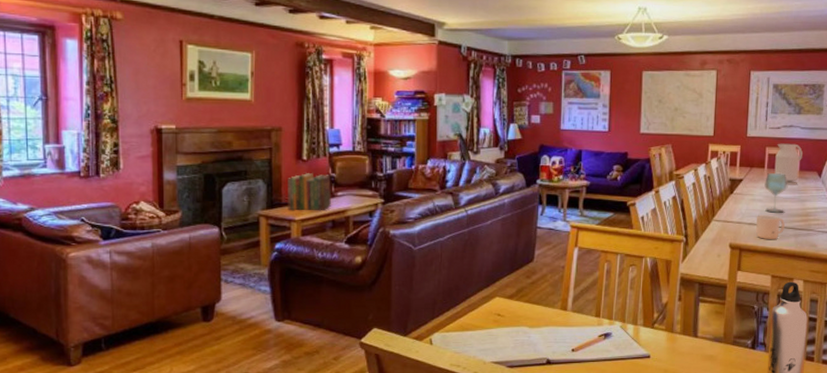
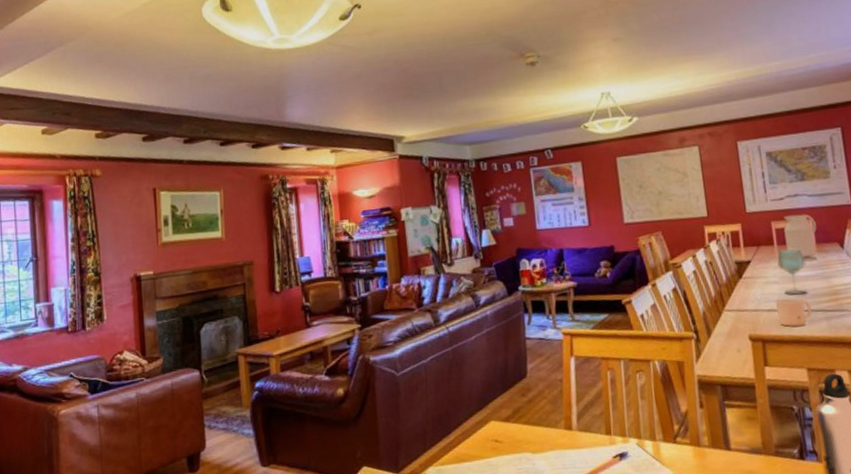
books: present [286,173,332,211] -> none [262,304,308,346]

